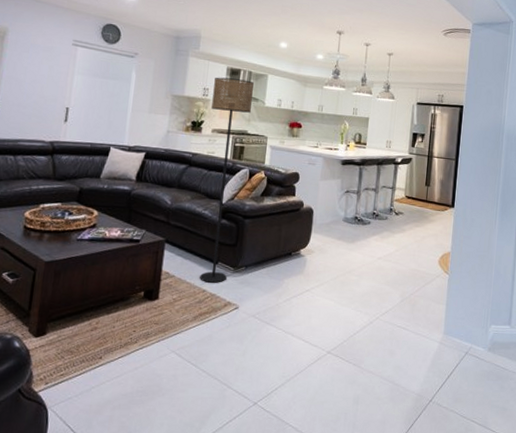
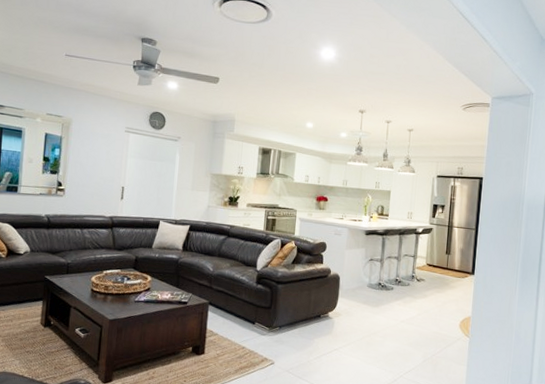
floor lamp: present [200,77,254,283] -> none [239,156,283,341]

